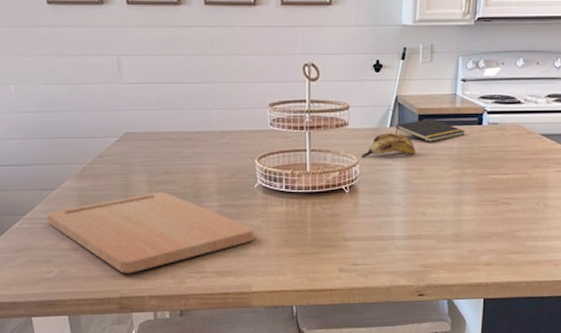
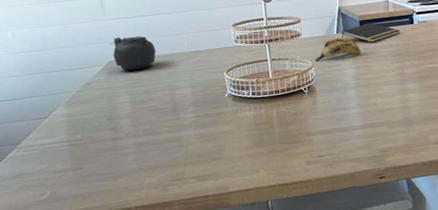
cutting board: present [47,192,255,274] -> none [40,109,229,188]
teapot: none [127,105,179,146] -> present [110,36,156,70]

